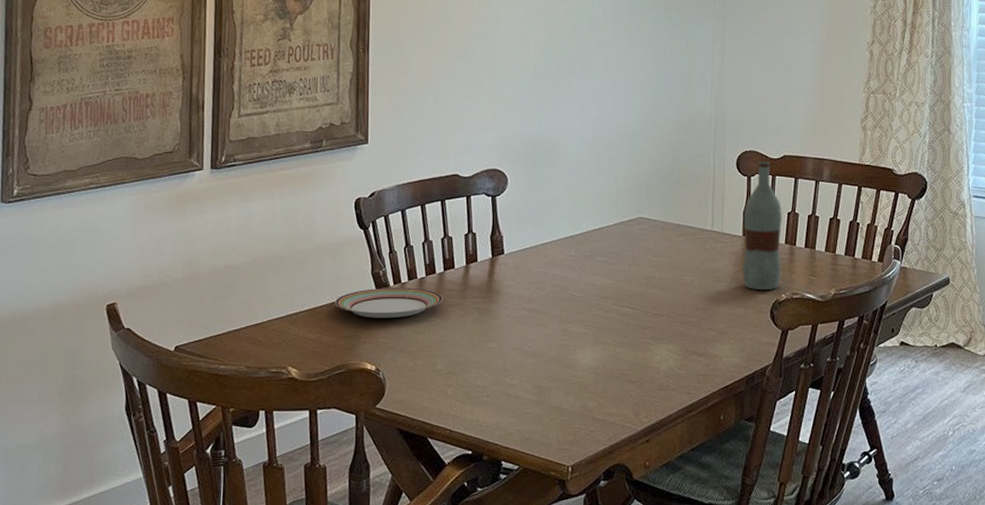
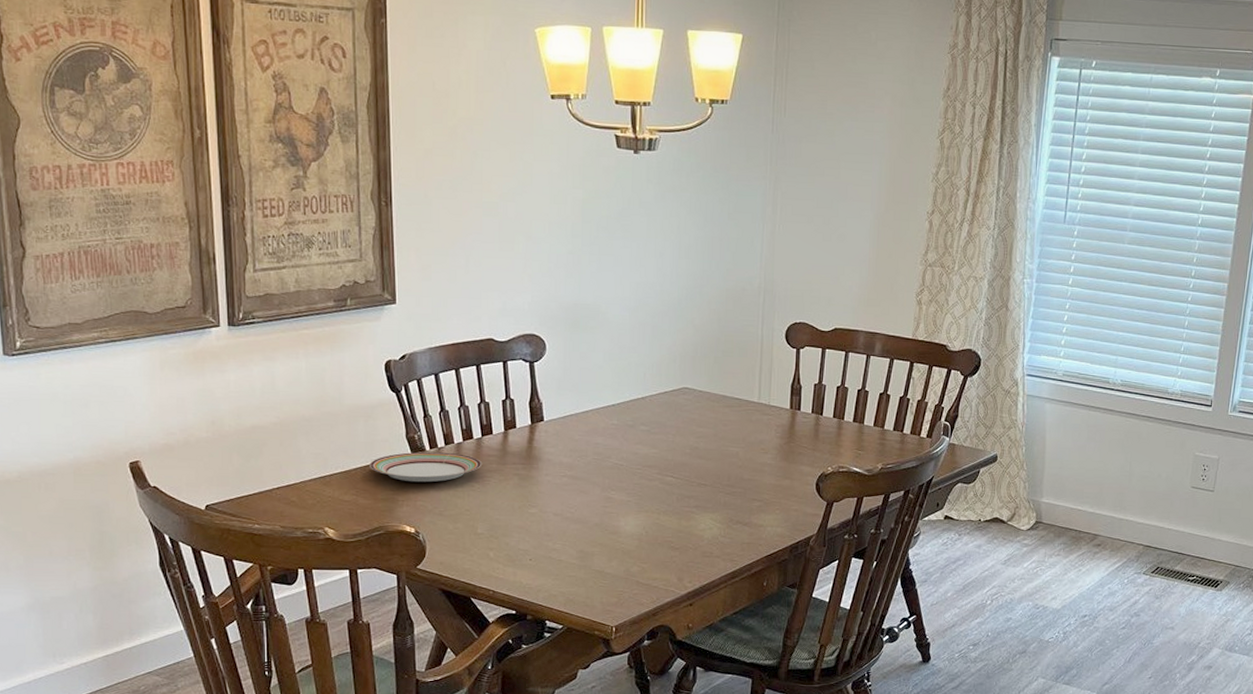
bottle: present [743,161,782,290] -> none [789,334,831,463]

